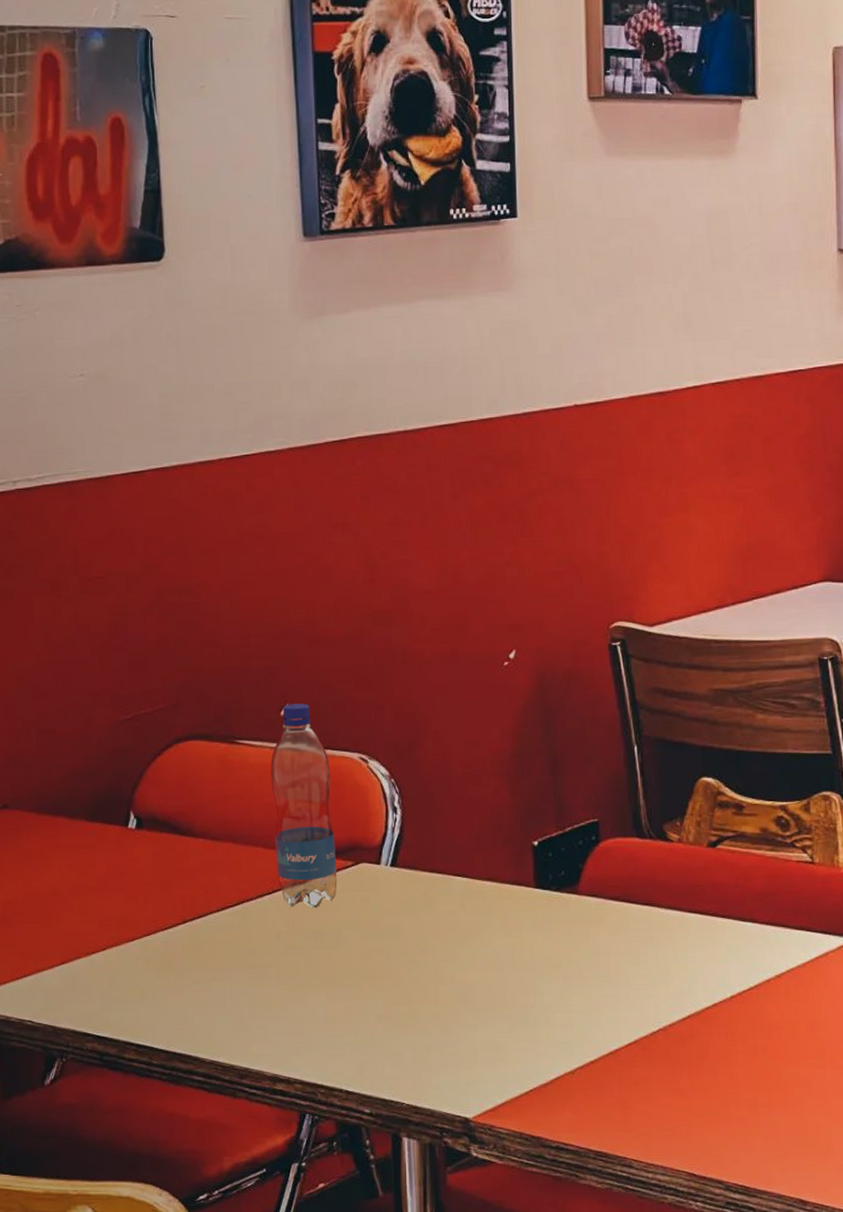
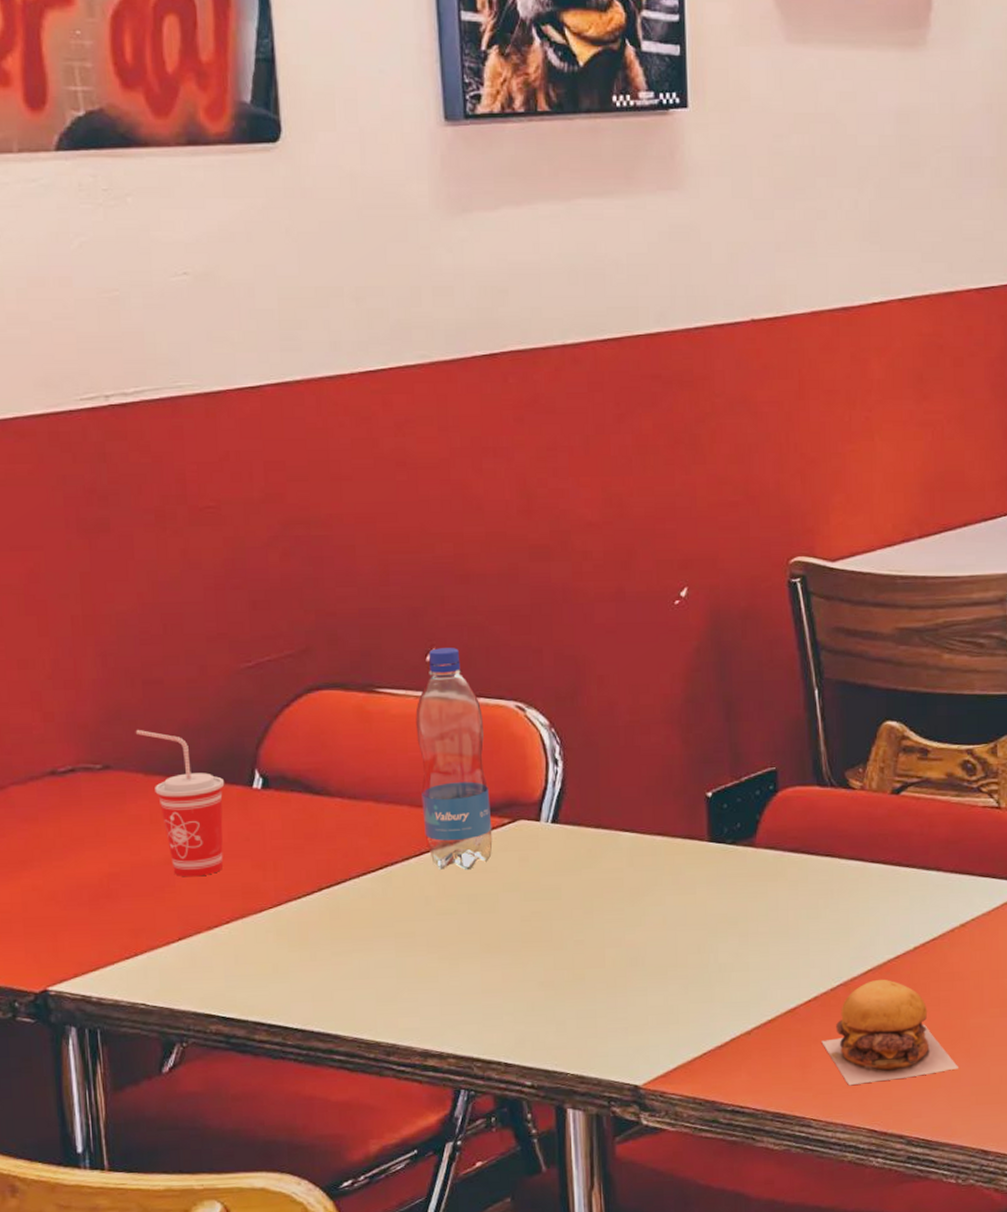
beverage cup: none [30,773,104,907] -> present [135,729,225,877]
hamburger: none [642,1025,777,1129] -> present [821,979,959,1086]

